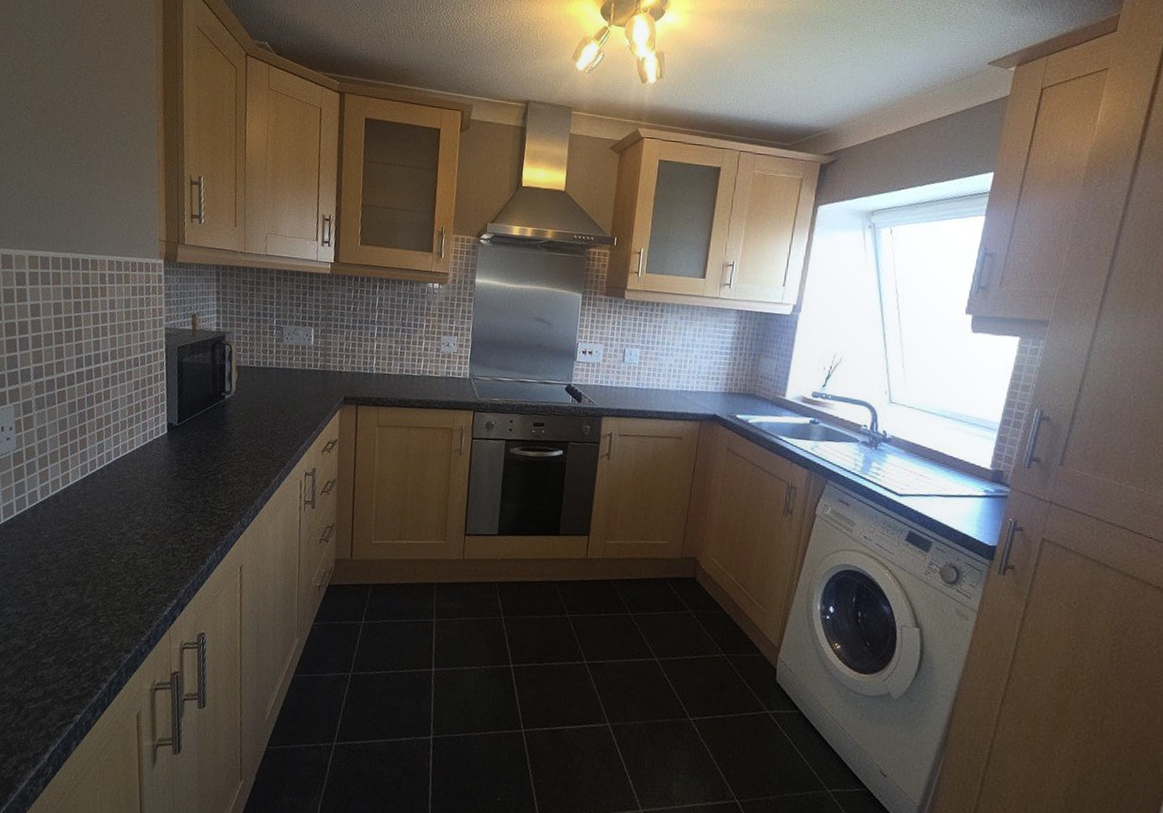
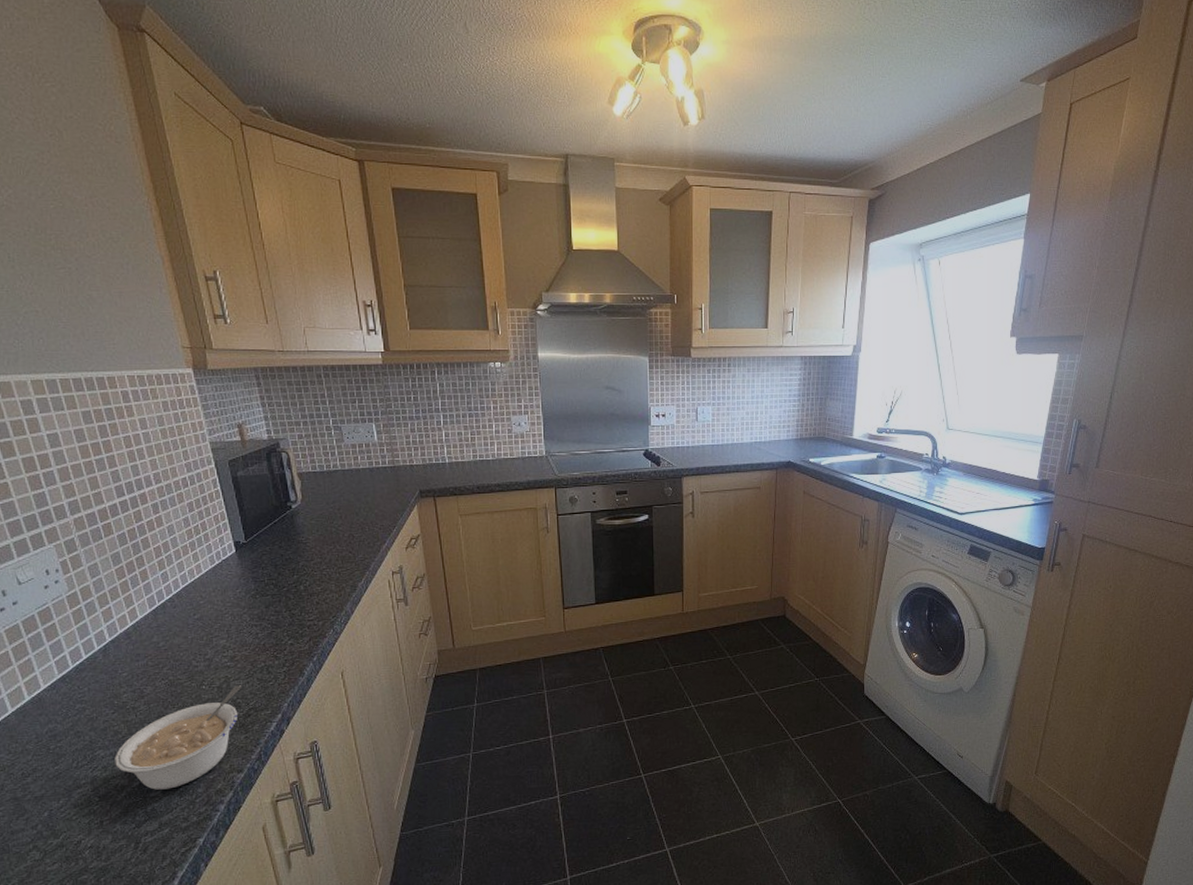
legume: none [18,563,147,658] -> present [115,685,242,790]

